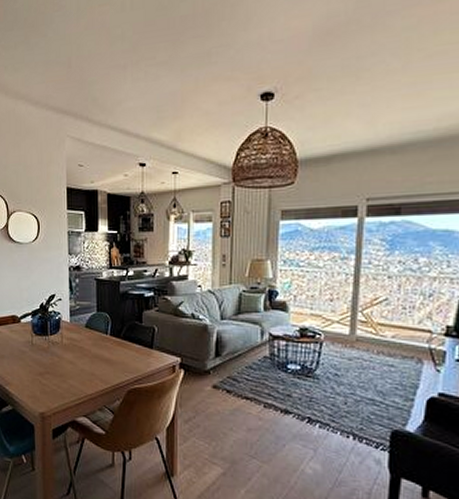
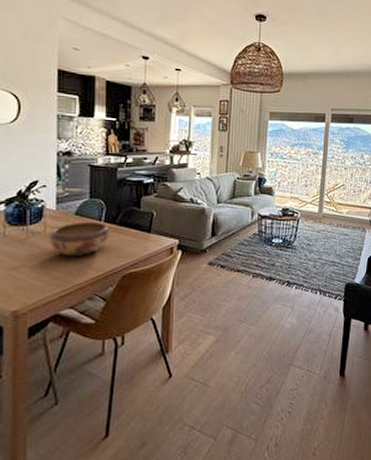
decorative bowl: none [65,334,116,367] -> present [48,221,111,256]

